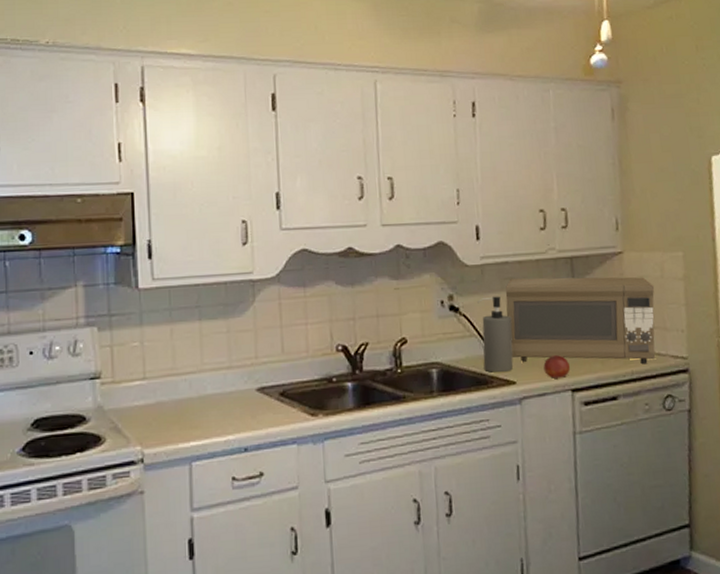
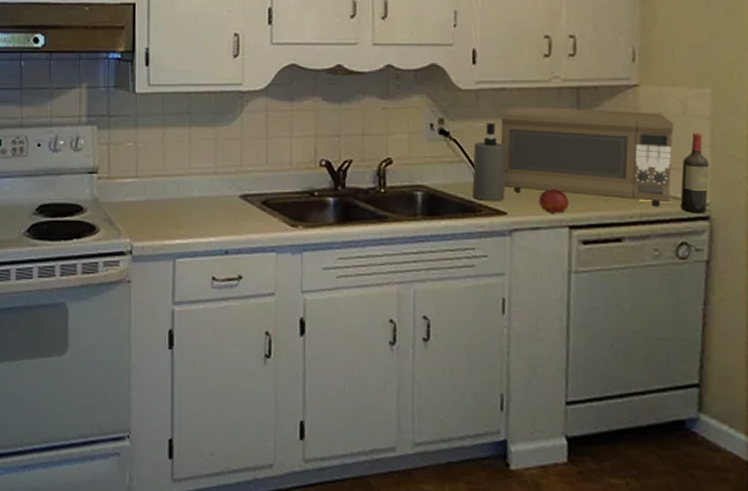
wine bottle: none [663,293,686,367] -> present [680,132,710,213]

